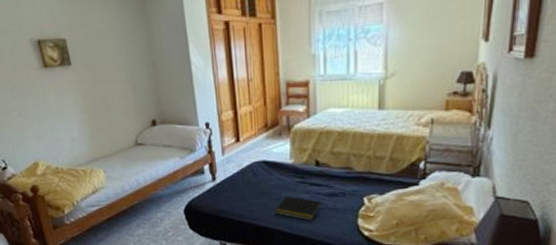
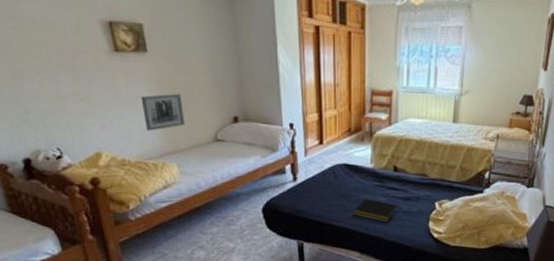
wall art: none [68,101,108,139] -> present [140,93,185,131]

